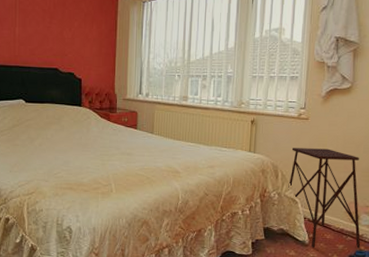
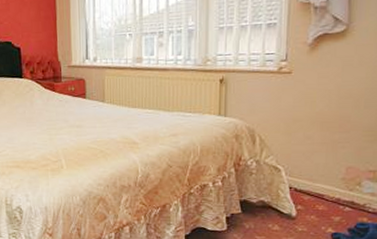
side table: present [288,148,361,249] -> none [268,106,363,221]

